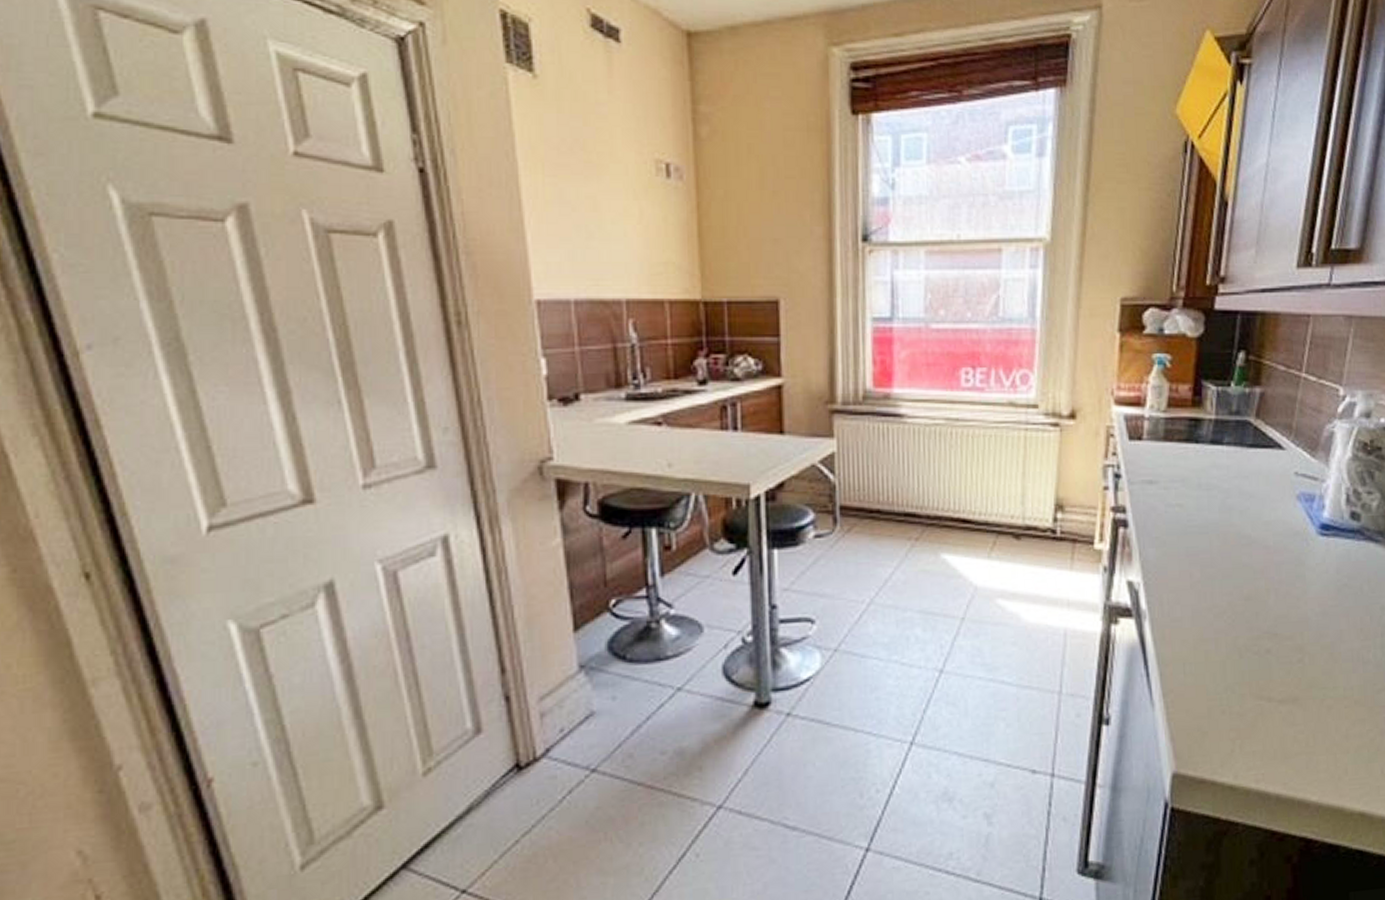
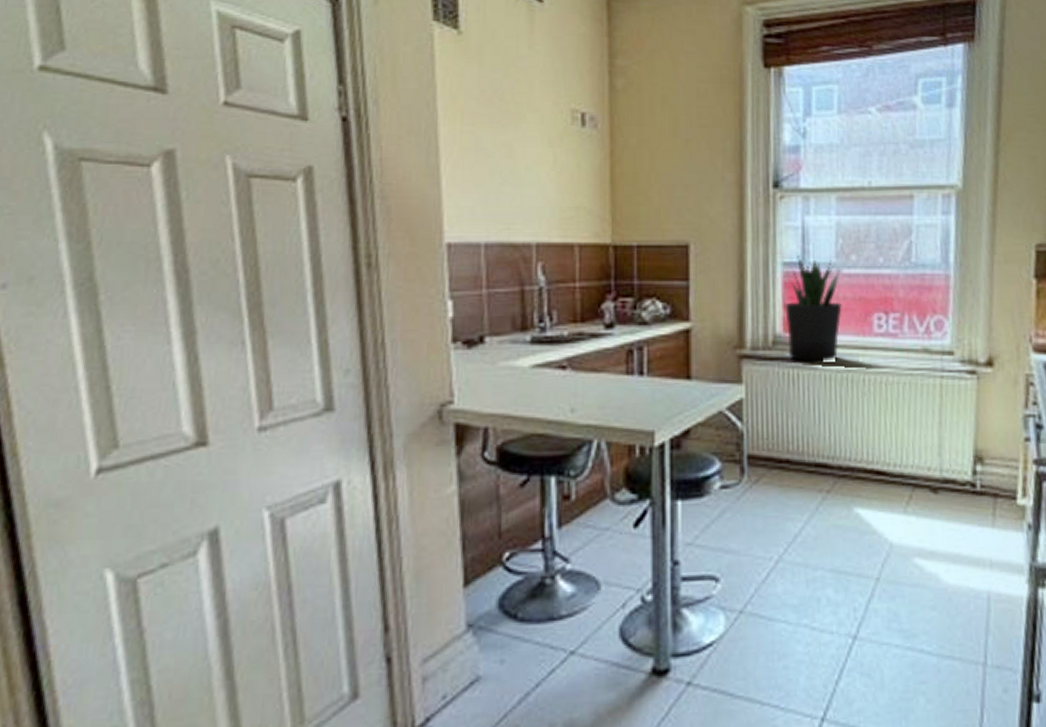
planter: none [874,310,931,416] -> present [785,254,842,362]

